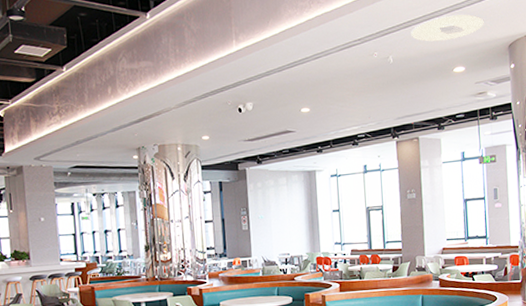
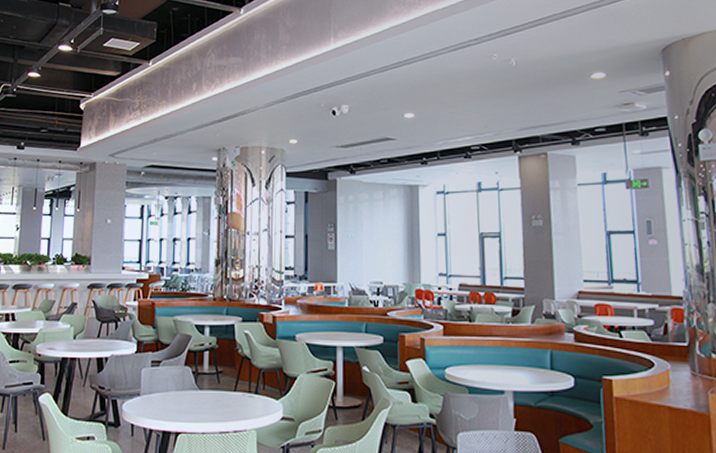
ceiling light: present [411,14,485,42] -> none [538,13,631,44]

